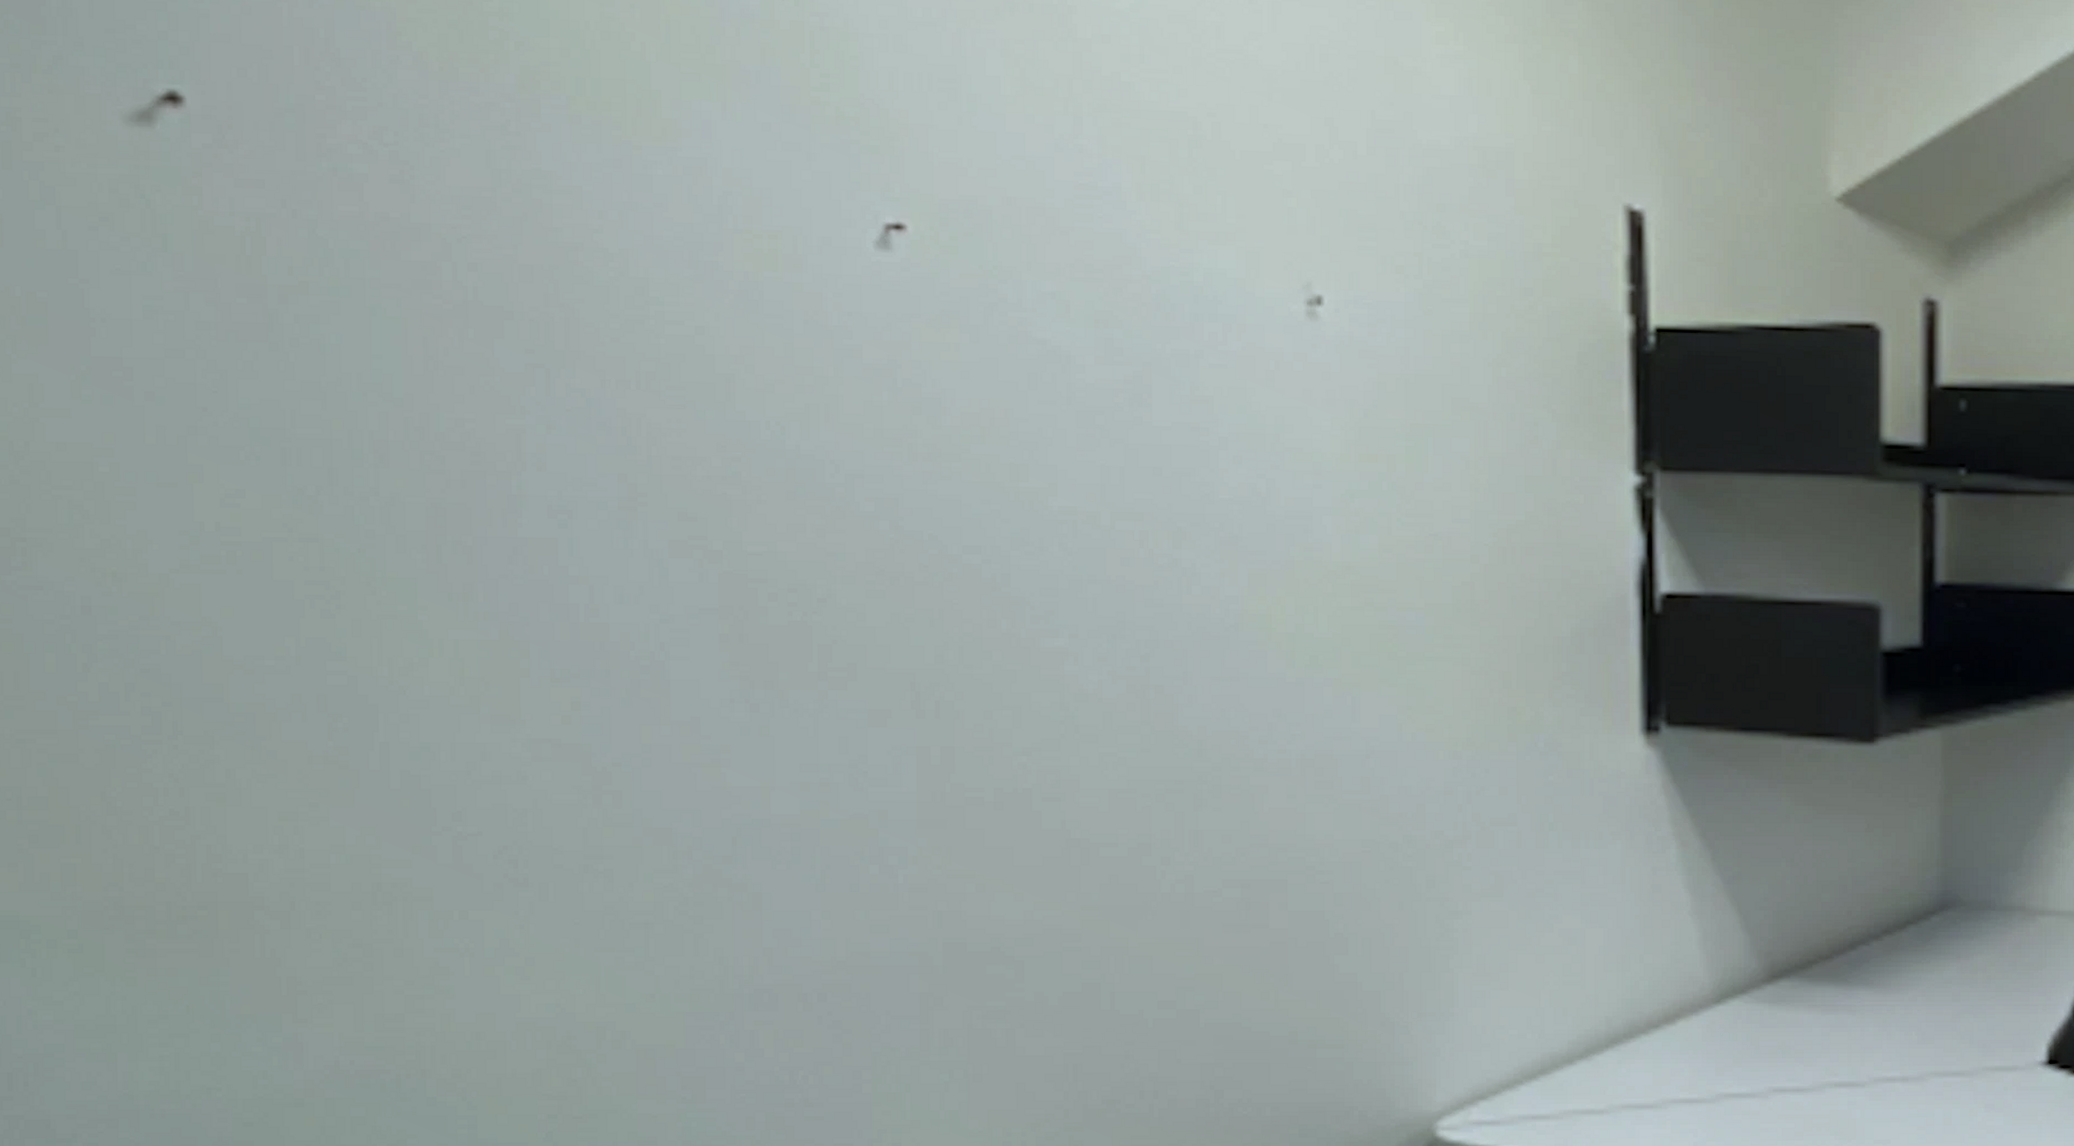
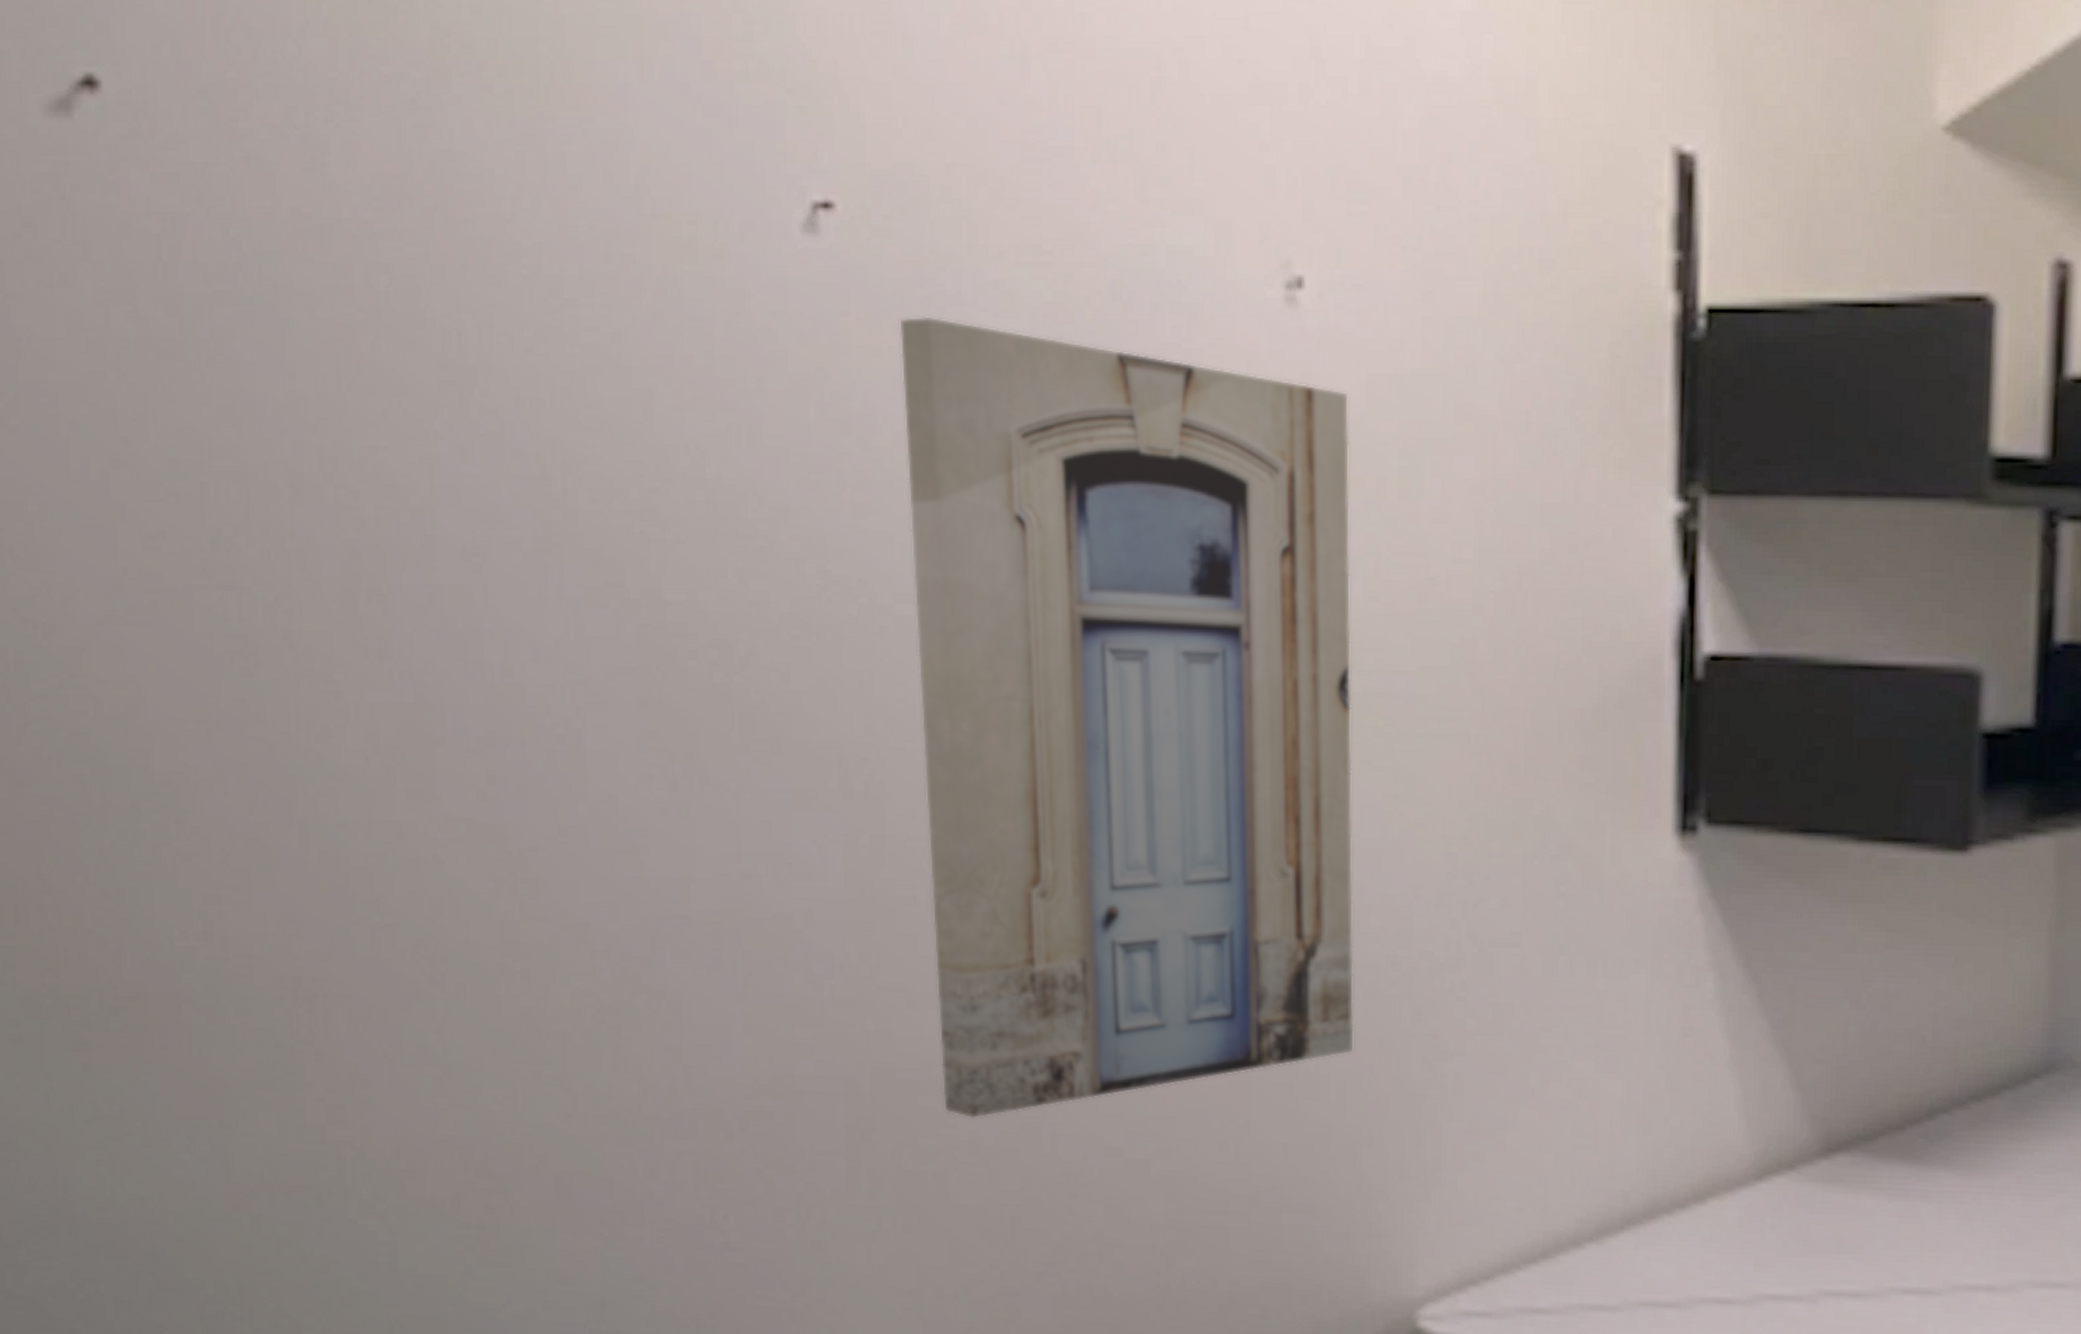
wall art: none [966,319,1378,983] -> present [899,316,1355,1119]

